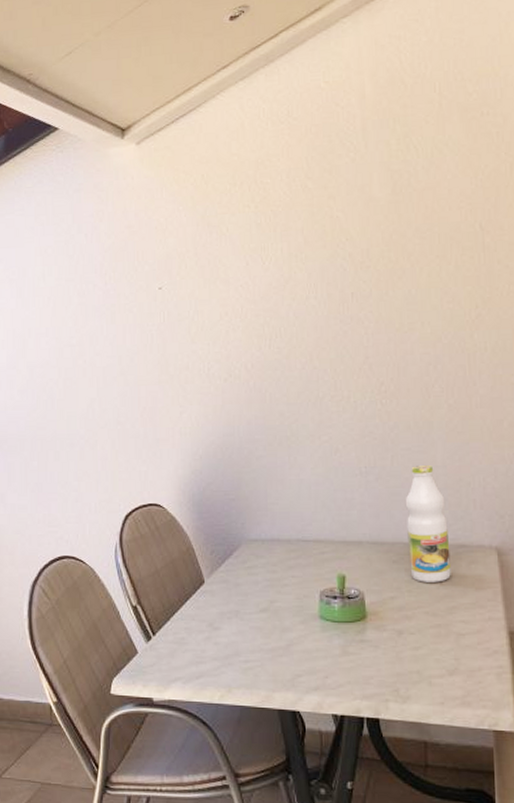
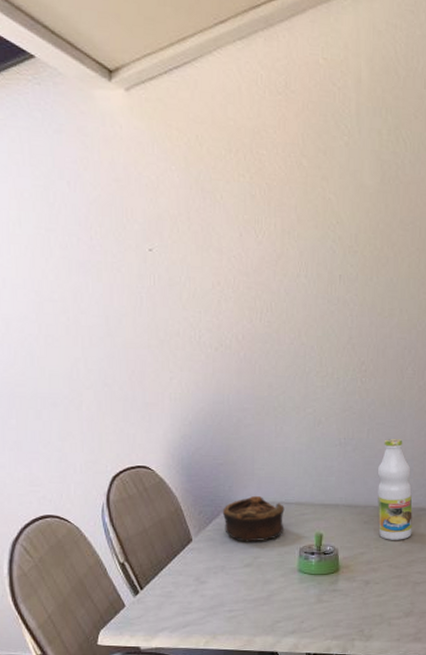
bowl: none [235,534,302,584] -> present [222,496,285,542]

